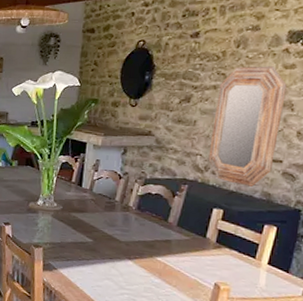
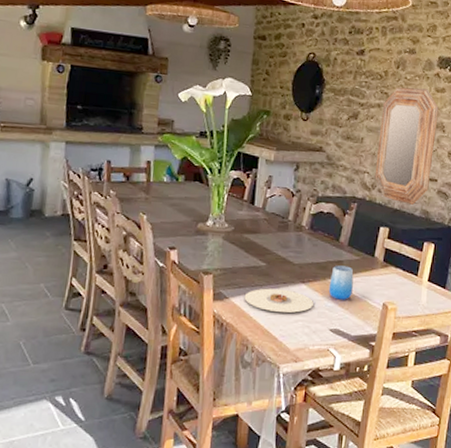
plate: none [71,262,140,286] -> present [244,288,313,313]
cup: none [155,244,183,278] -> present [328,265,354,300]

